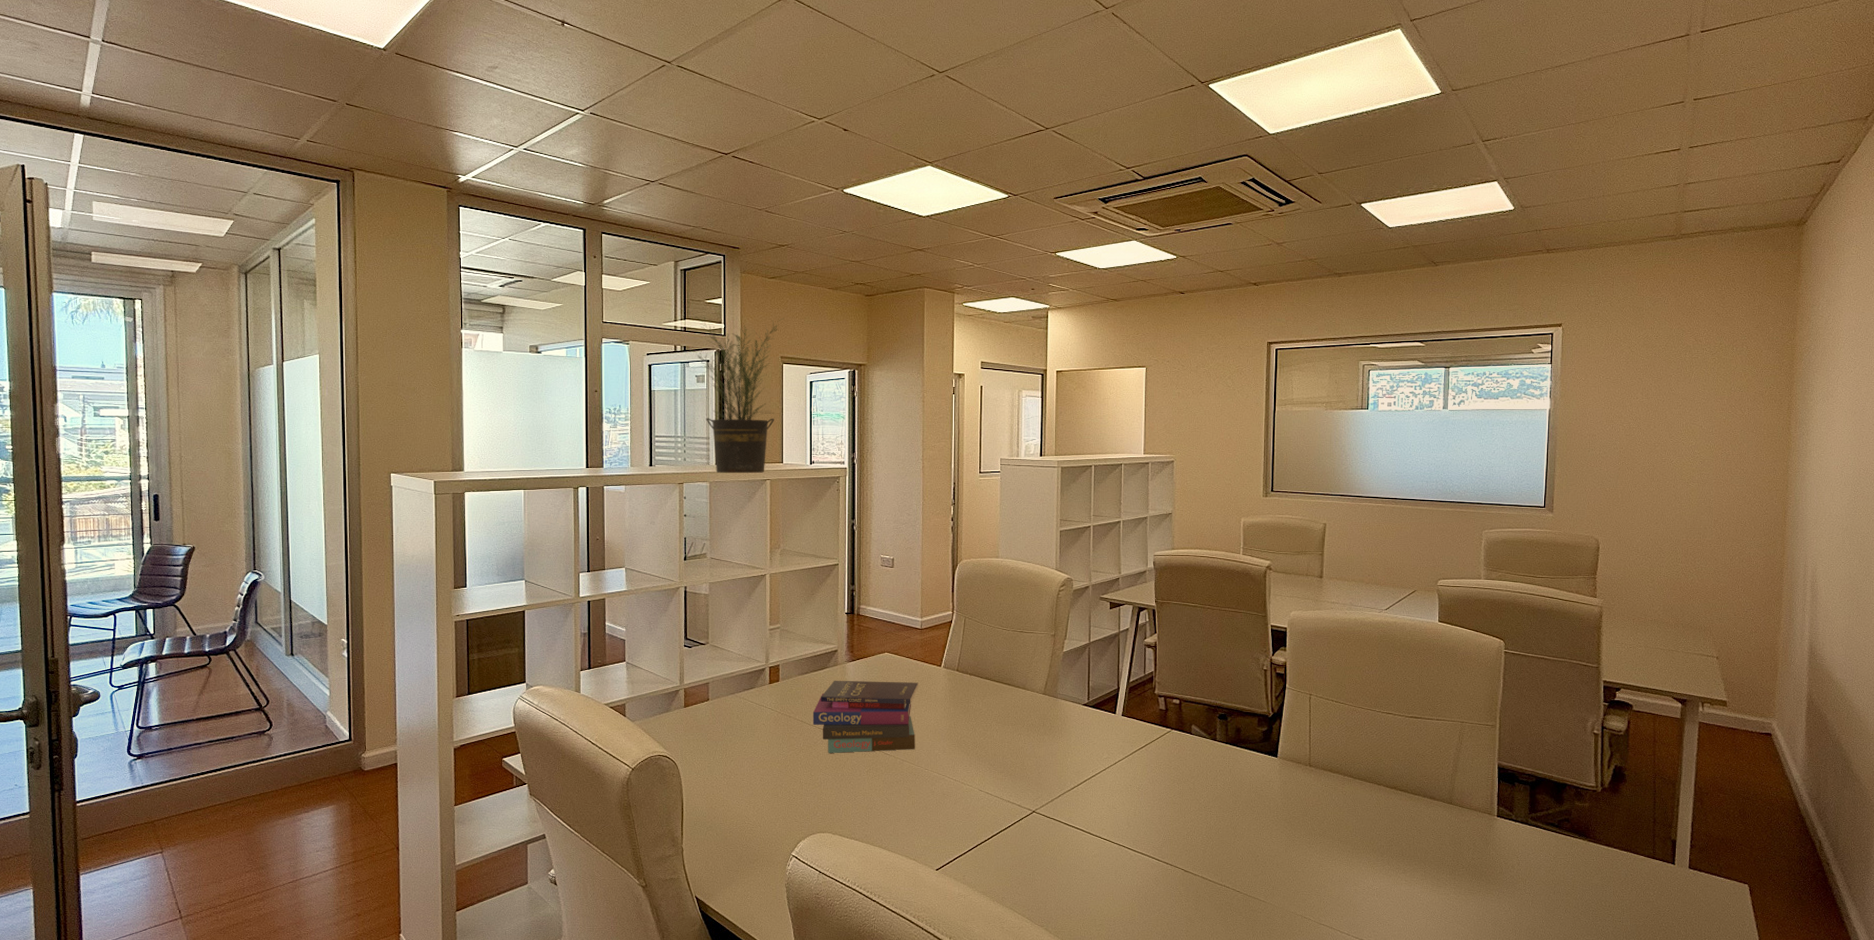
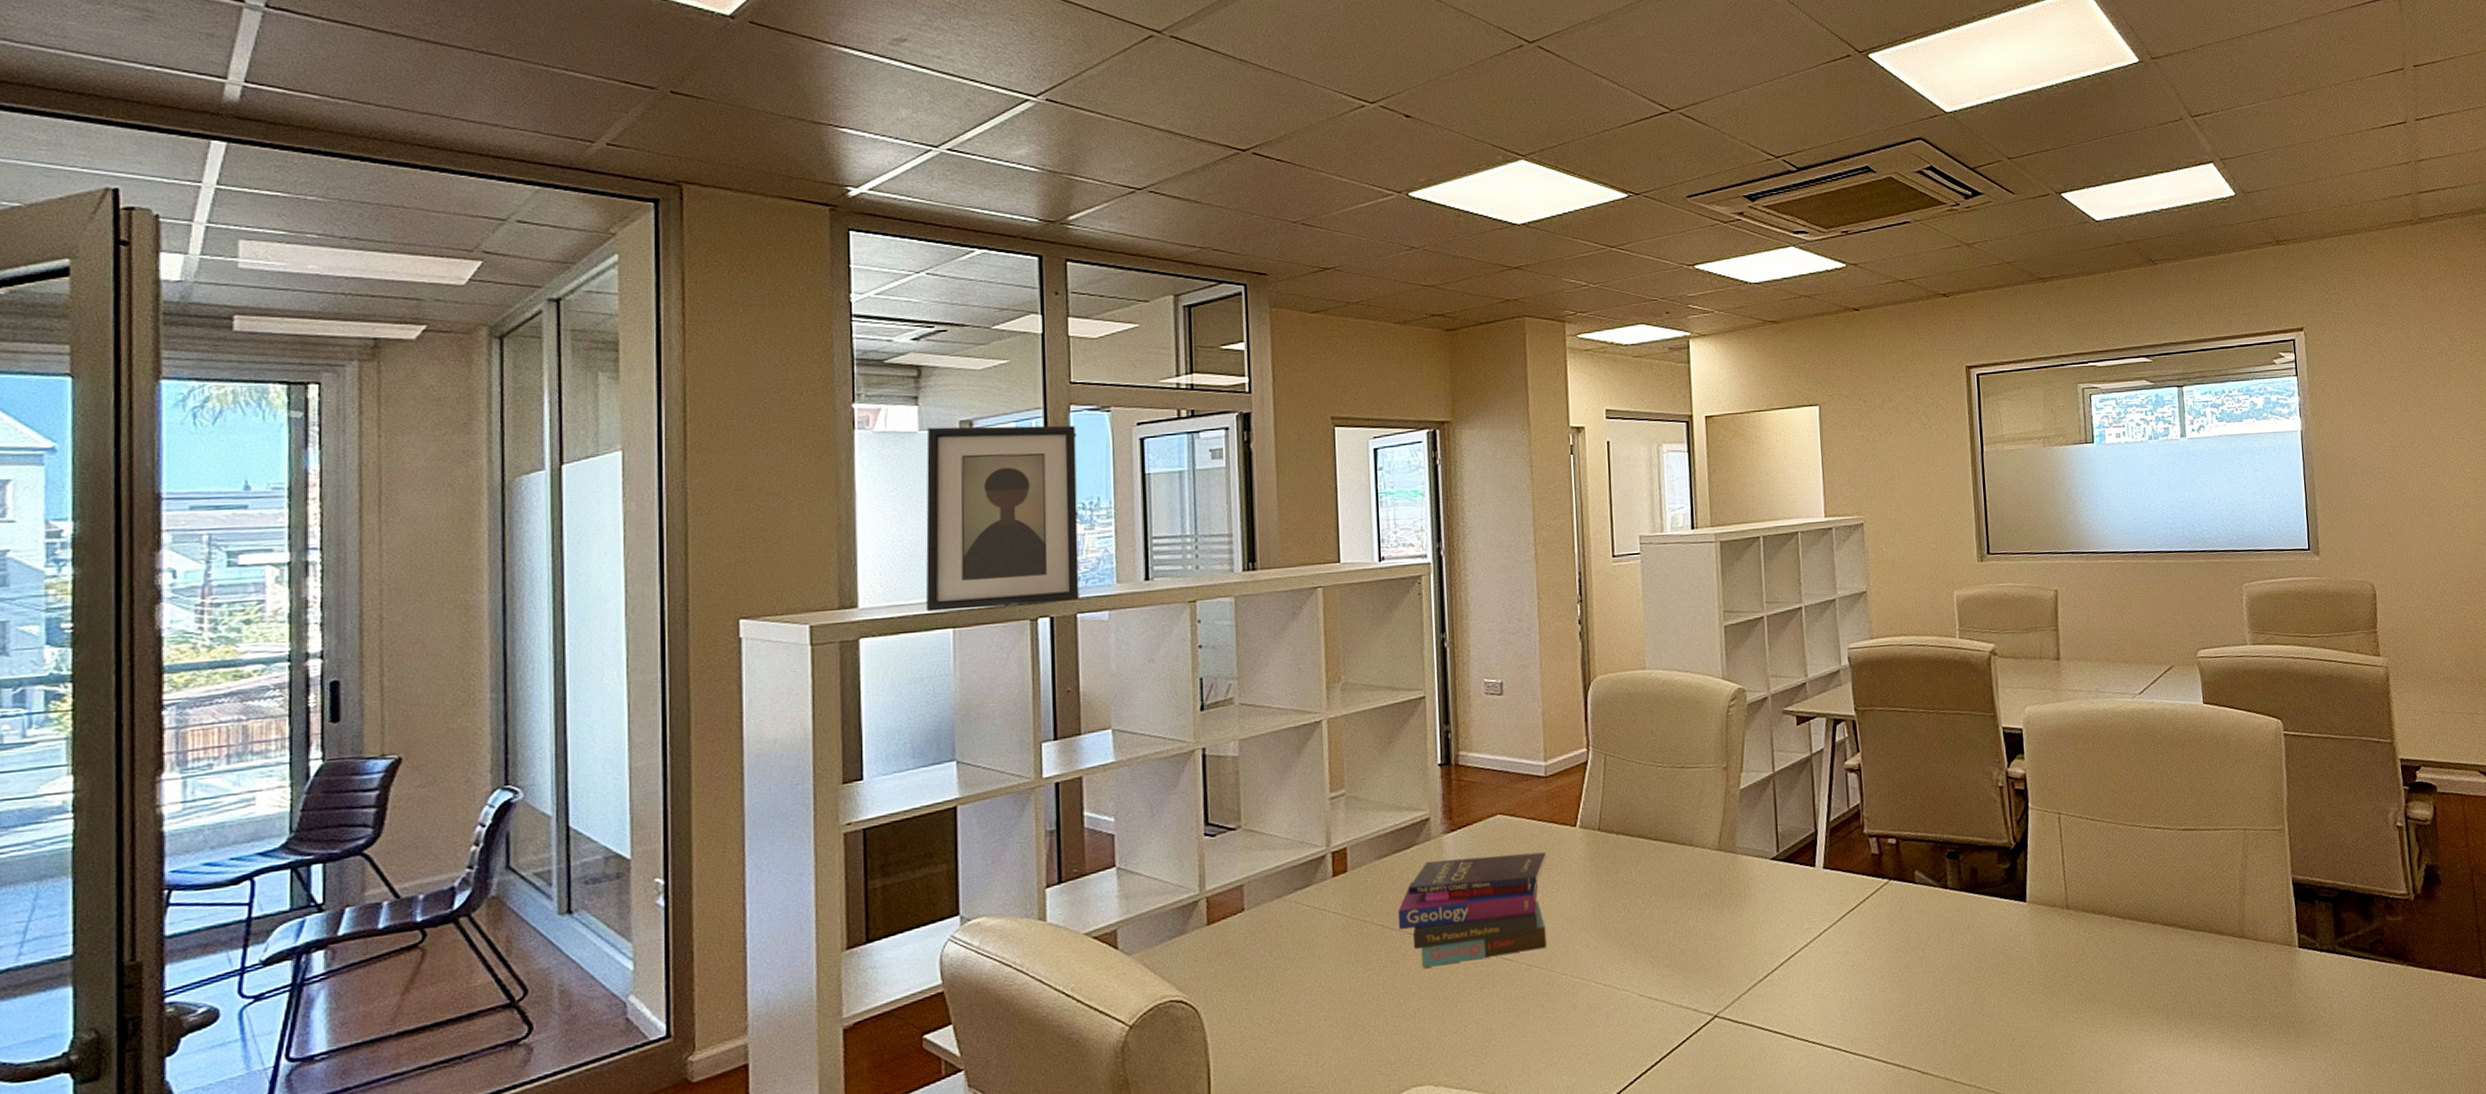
picture frame: none [506,349,607,478] -> present [925,425,1079,612]
potted plant: present [689,316,784,474] -> none [1199,364,1334,584]

